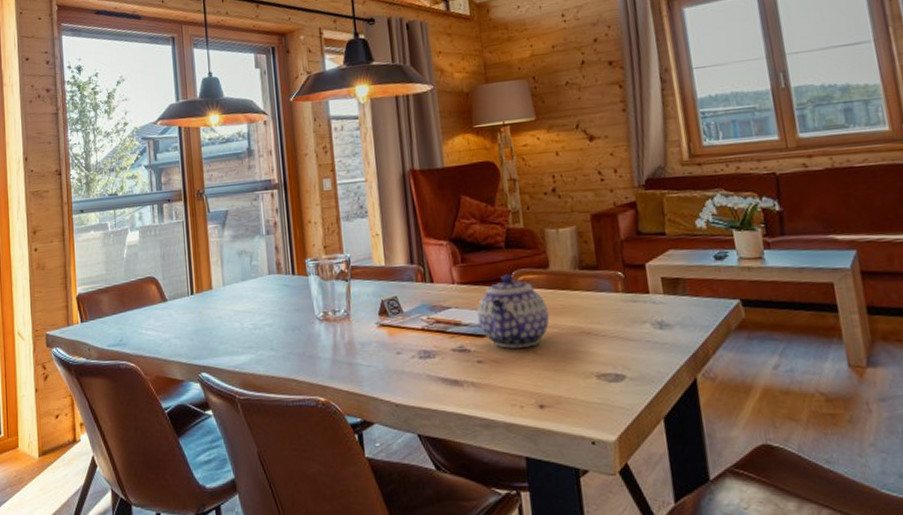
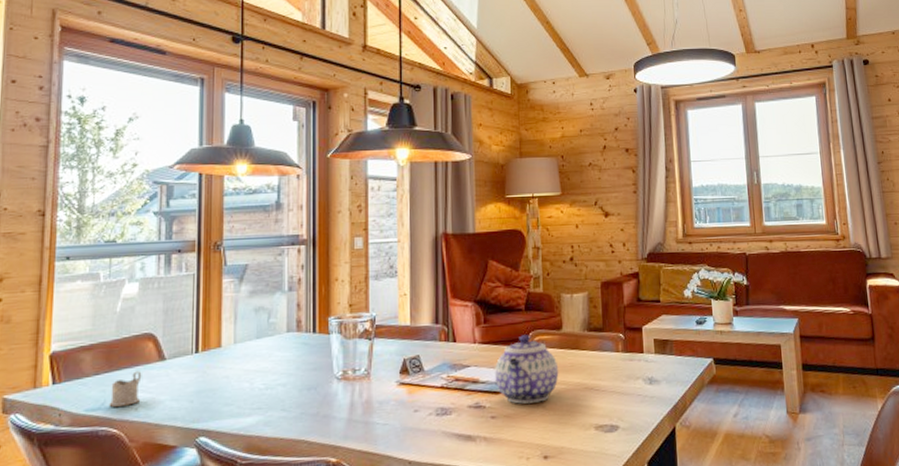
tea glass holder: none [125,311,149,343] -> present [109,371,142,407]

